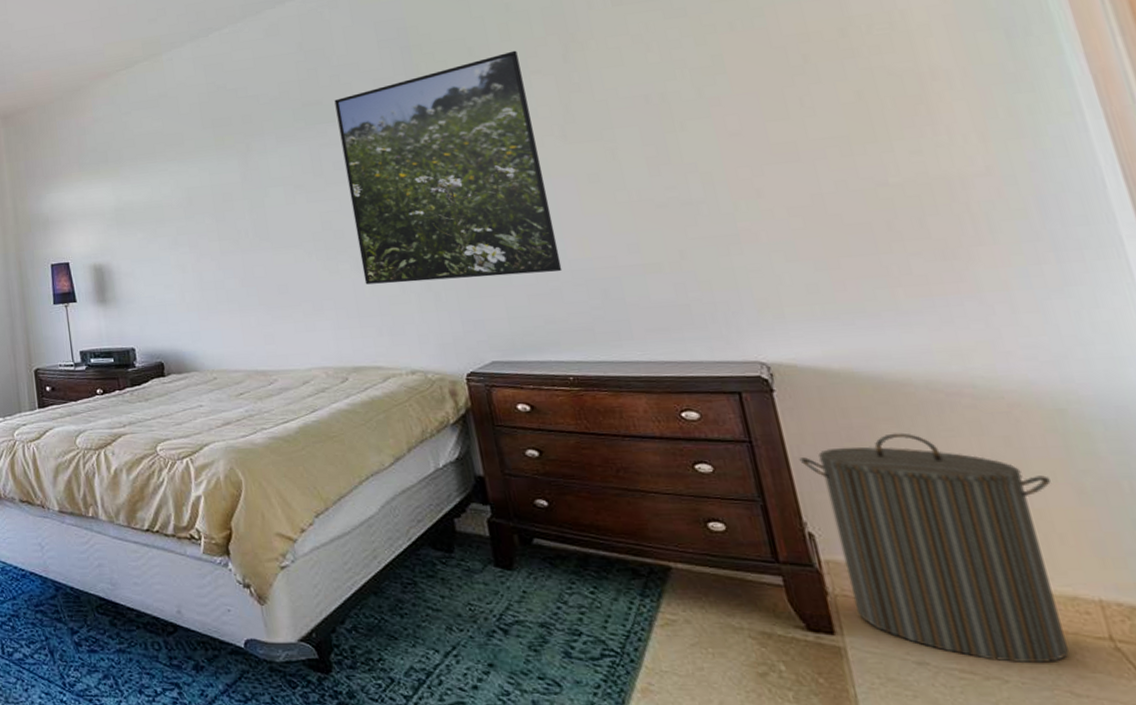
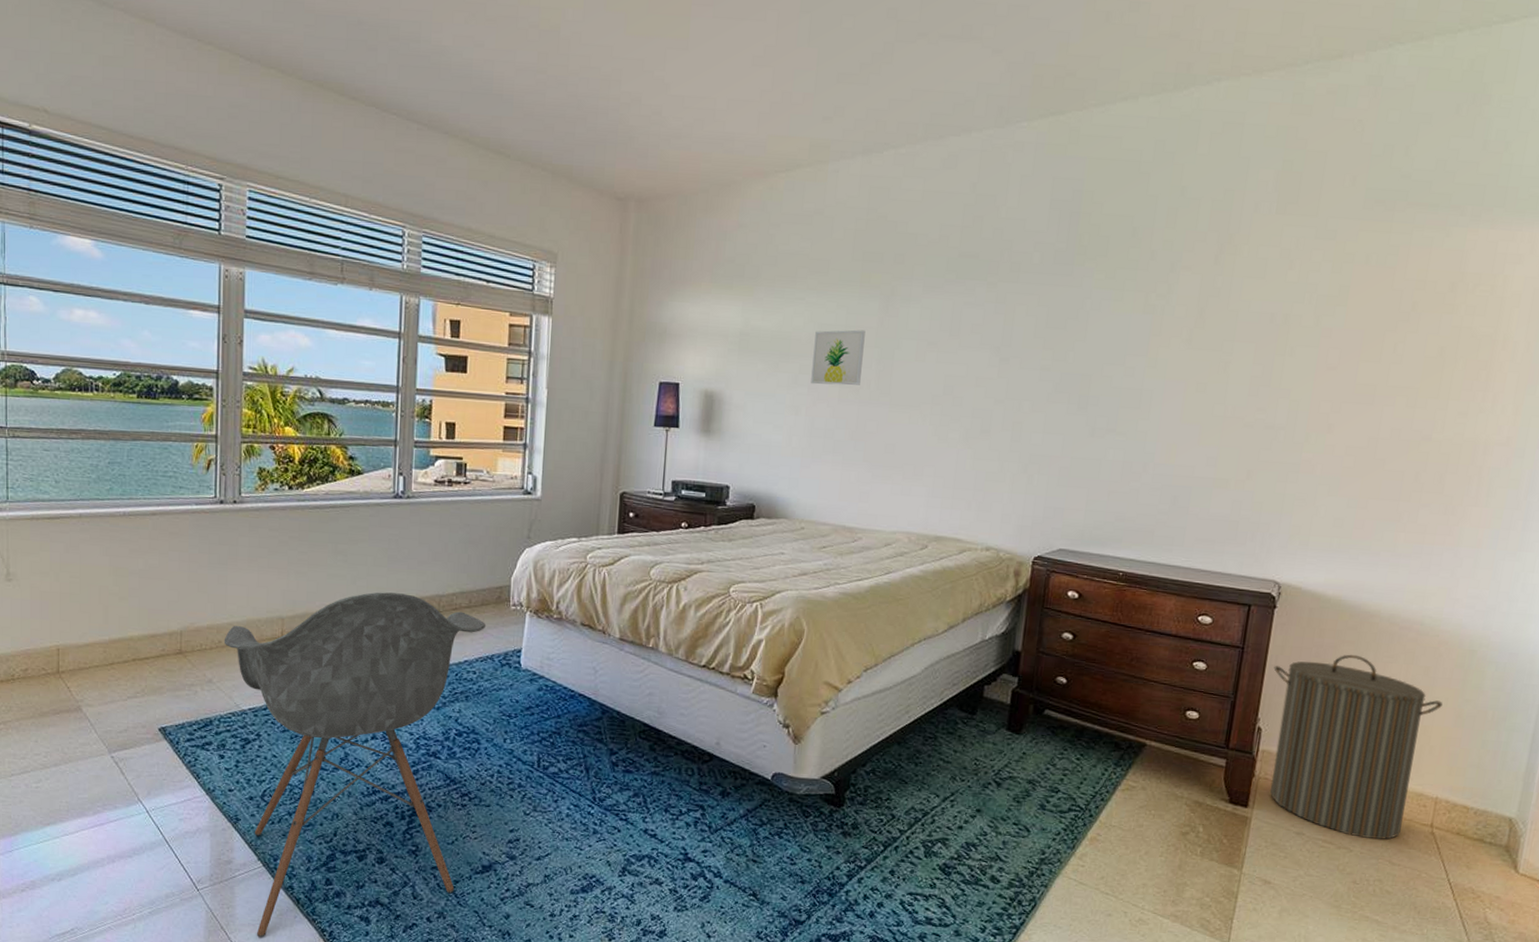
wall art: none [184,186,238,243] -> present [811,330,866,386]
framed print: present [334,50,563,285] -> none [968,240,1177,473]

